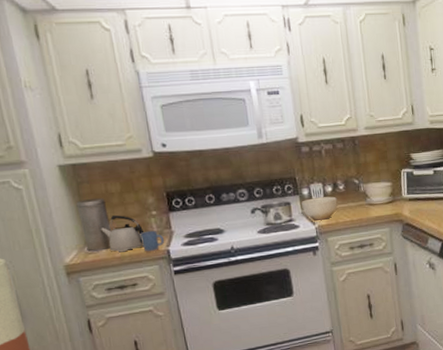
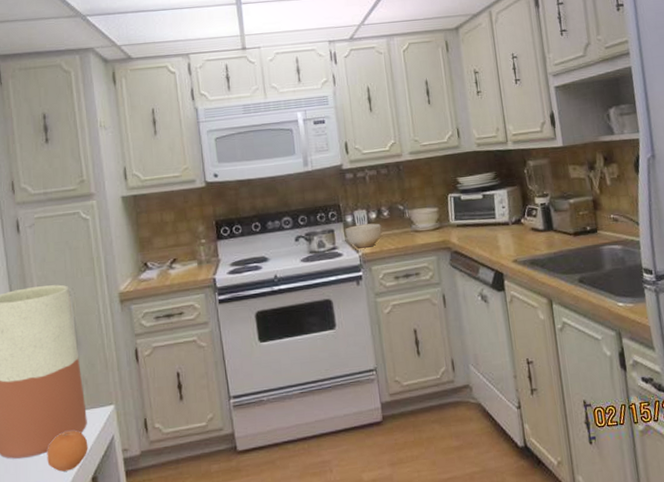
canister: present [76,197,112,252] -> none [134,226,164,280]
kettle: present [100,215,145,253] -> none [153,243,193,281]
mug: present [140,230,165,252] -> none [189,258,212,281]

